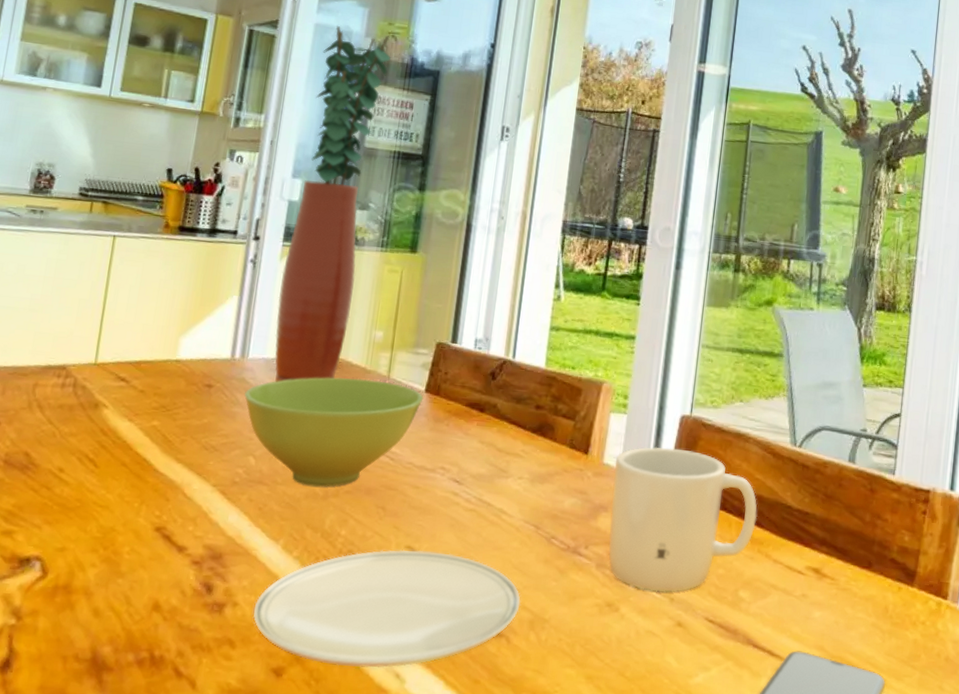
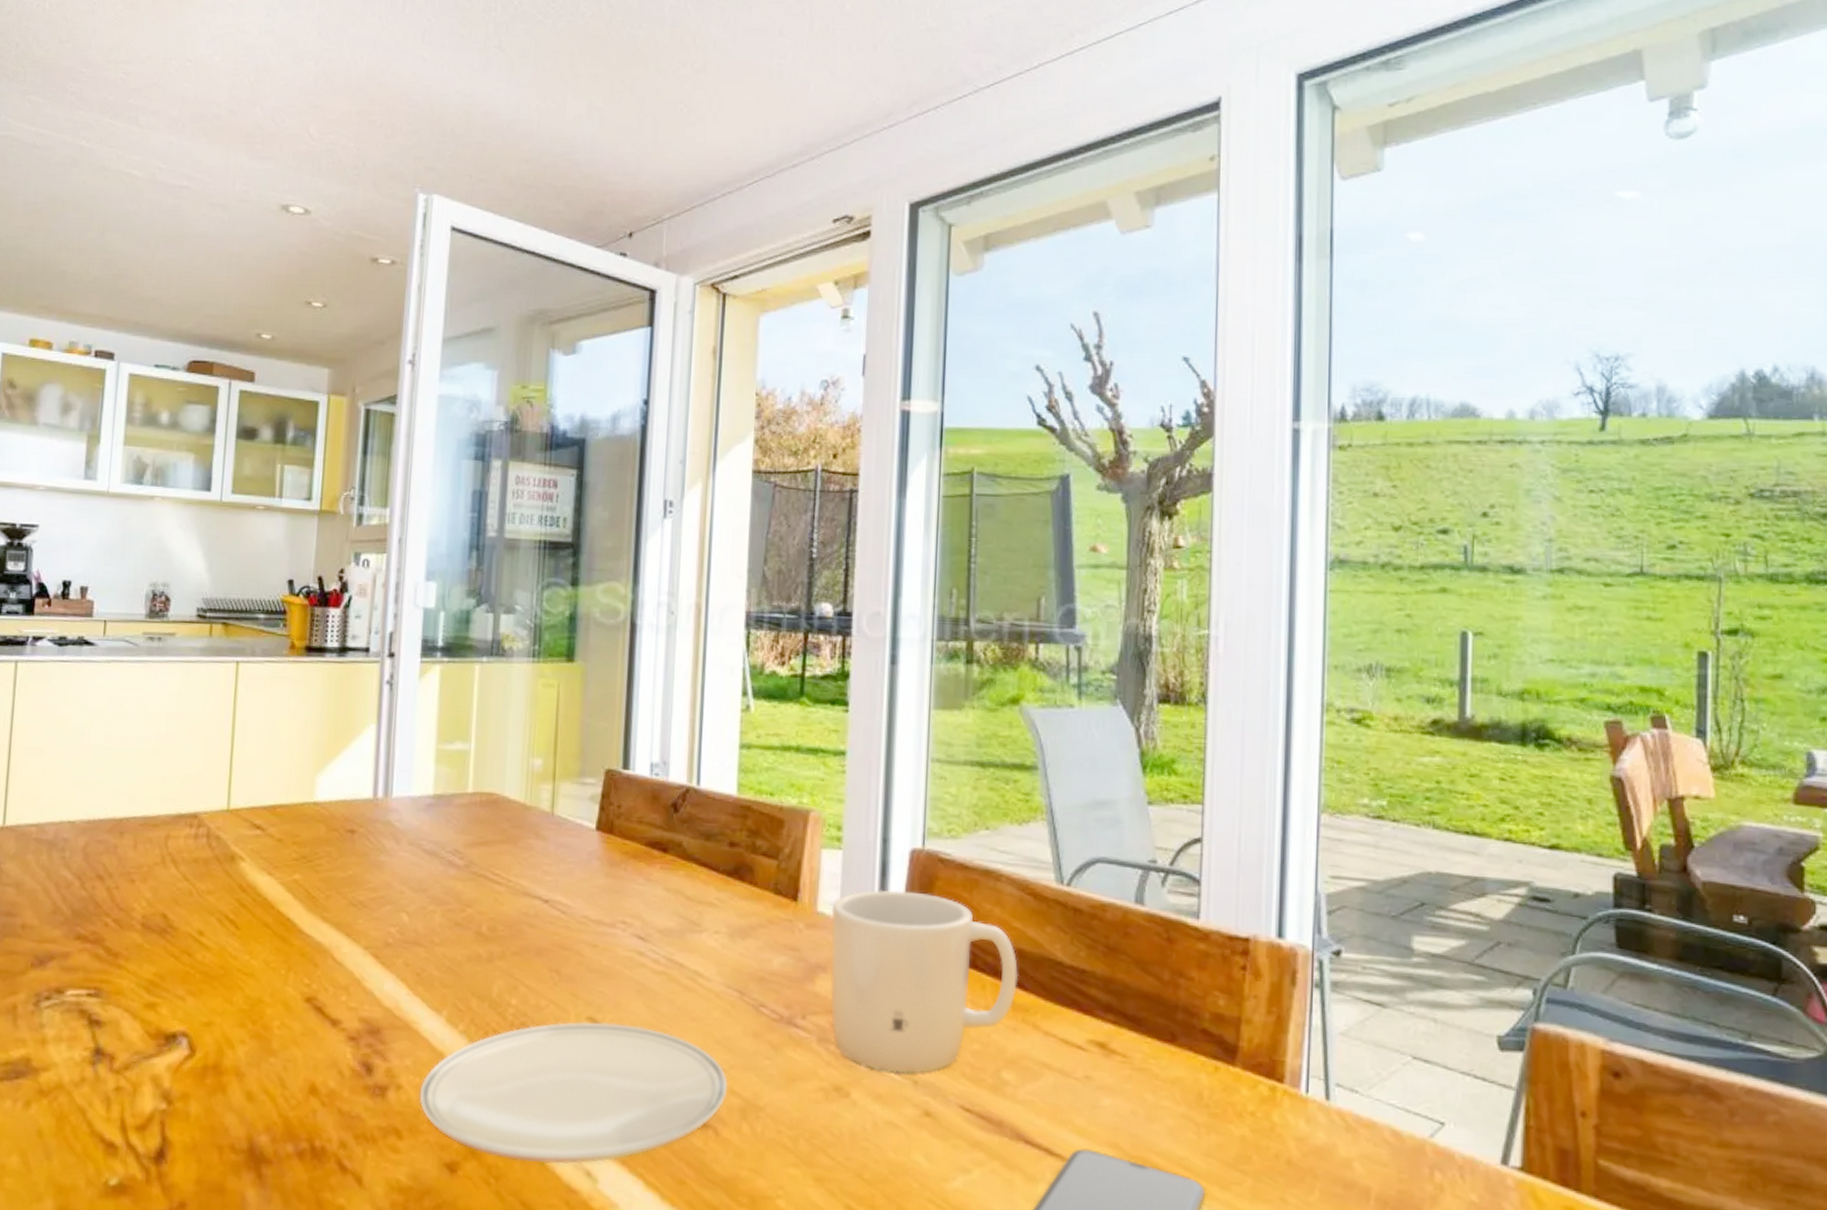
bowl: present [244,377,424,487] -> none [391,816,595,947]
vase: present [274,26,391,382] -> none [420,395,527,824]

